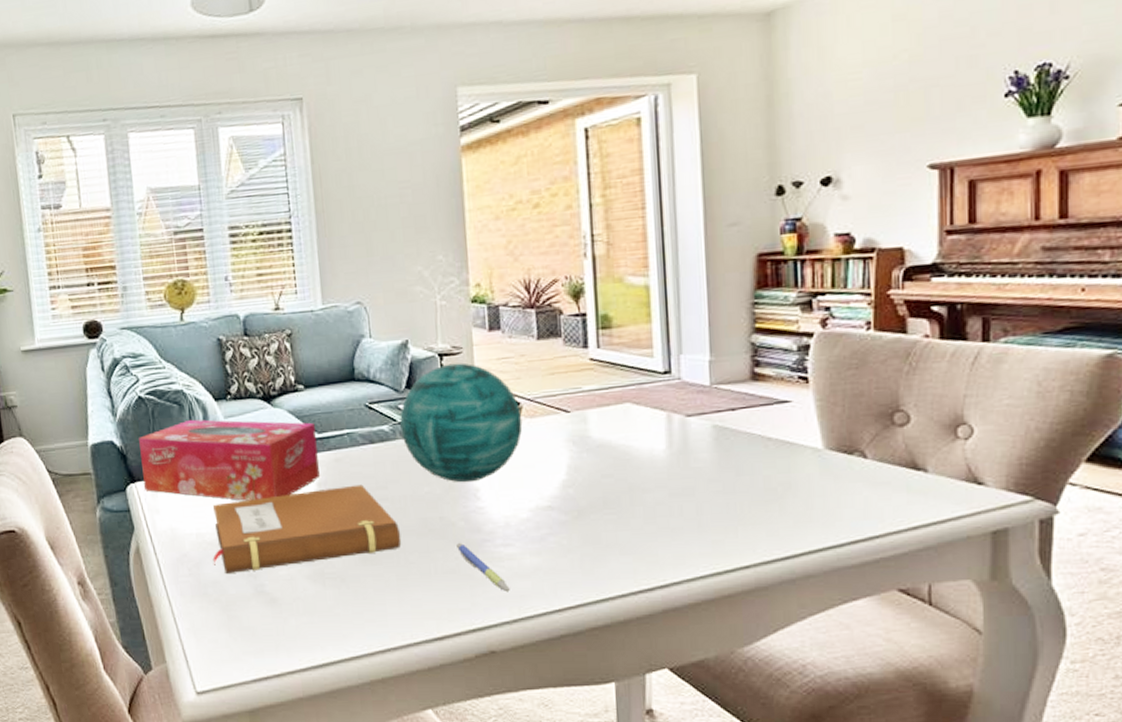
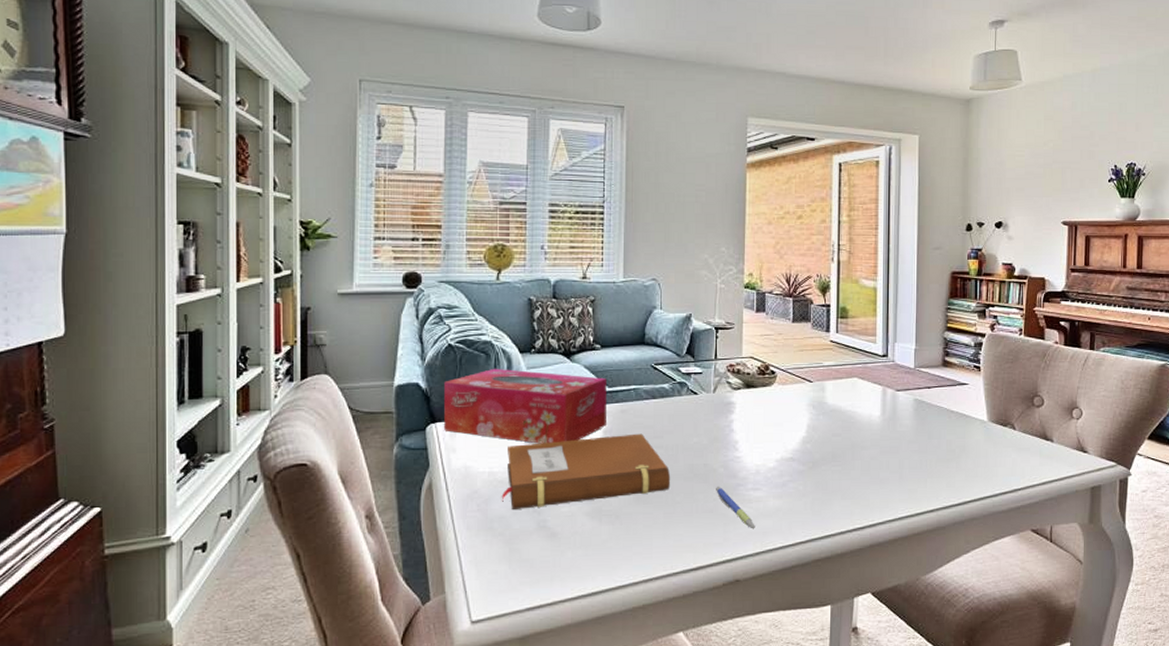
decorative orb: present [400,362,523,483] -> none [679,336,776,436]

